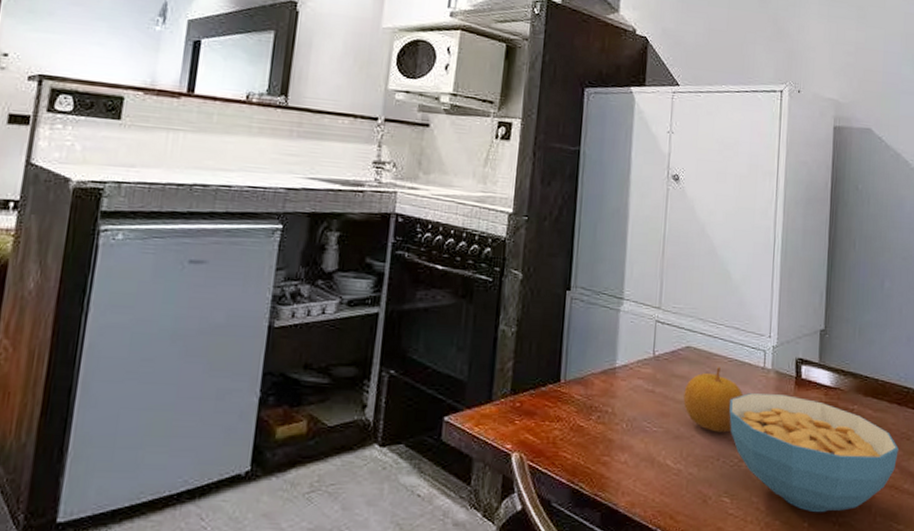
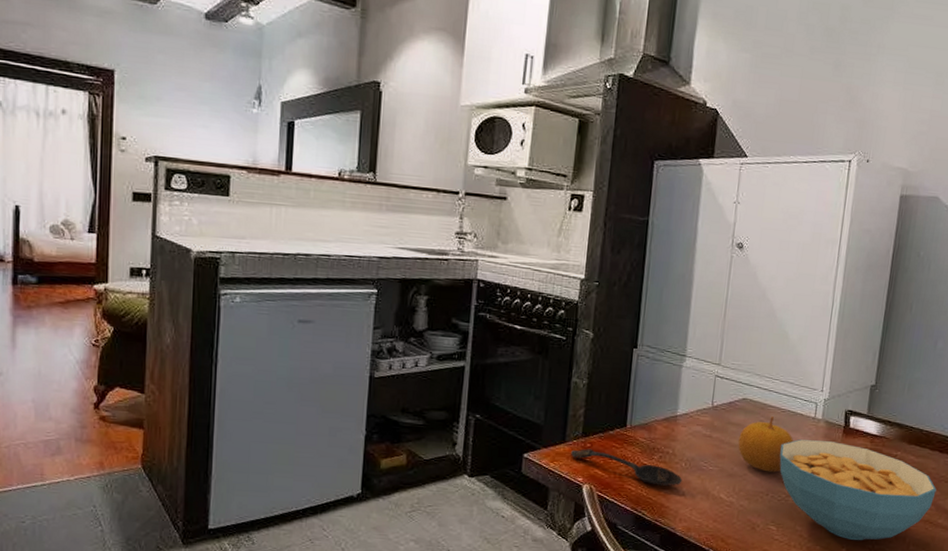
spoon: none [498,409,624,452] -> present [571,448,683,486]

